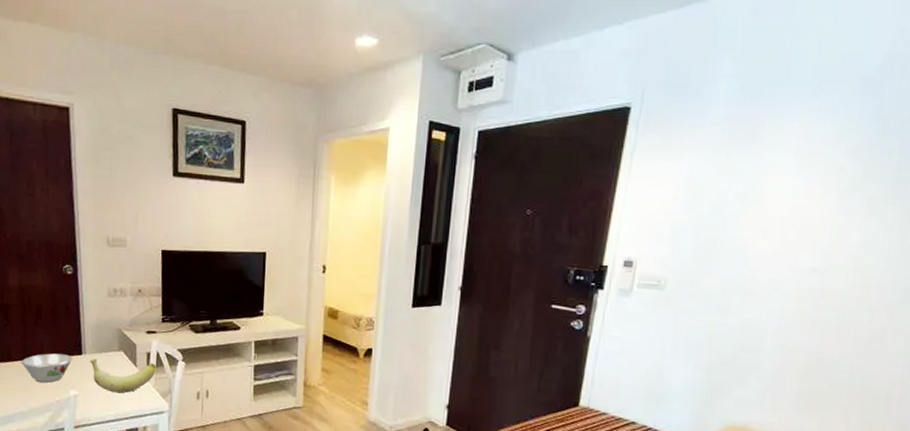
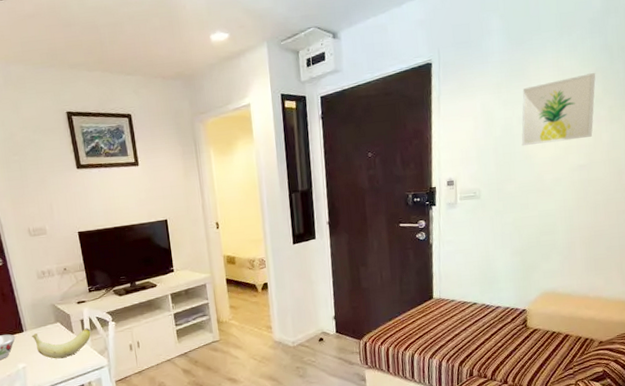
wall art: none [734,149,858,234] -> present [521,73,596,146]

